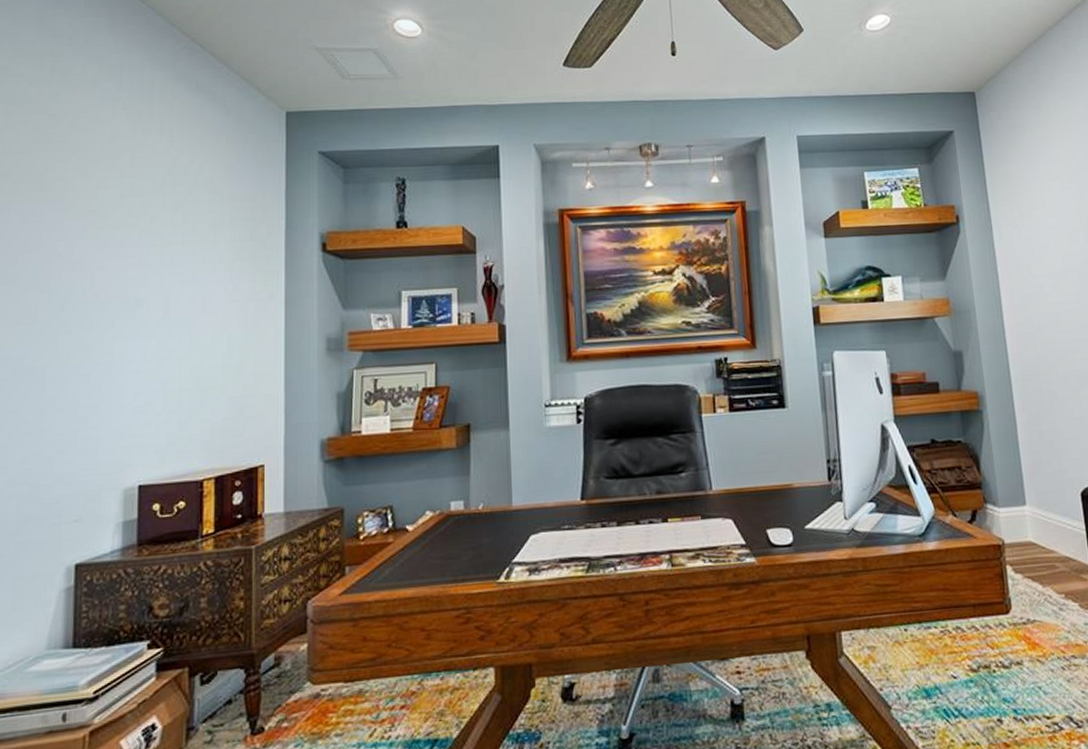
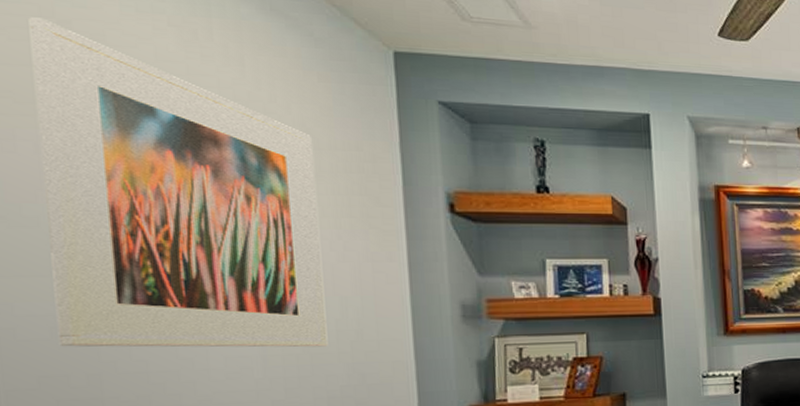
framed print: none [17,114,217,386] -> present [29,17,328,348]

